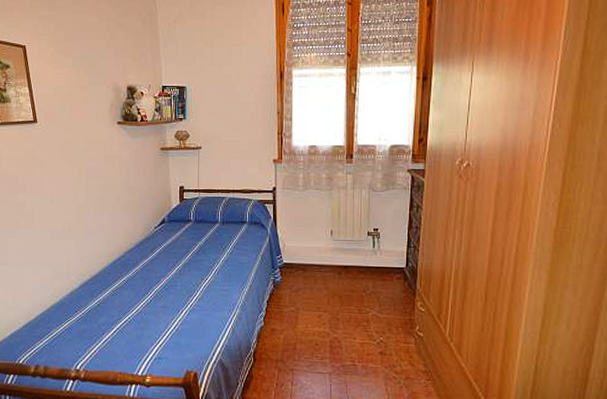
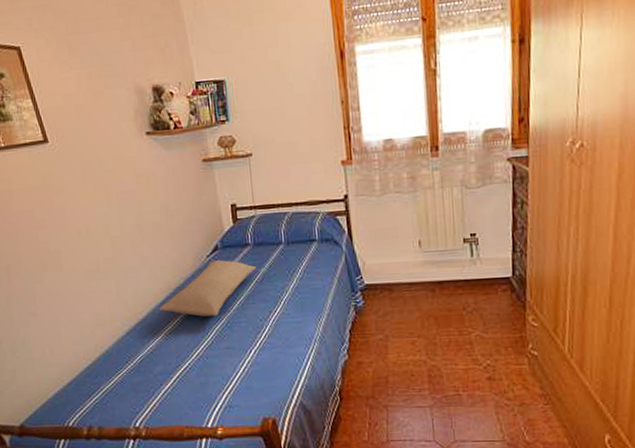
pillow: none [109,232,194,278] -> present [159,260,256,317]

